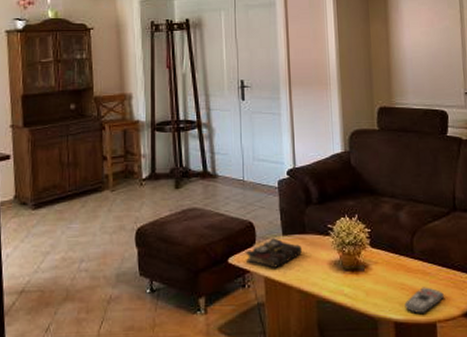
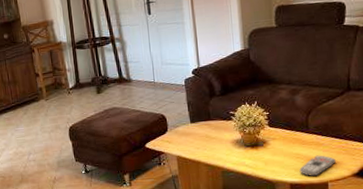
book: present [245,238,302,269] -> none [159,125,208,150]

